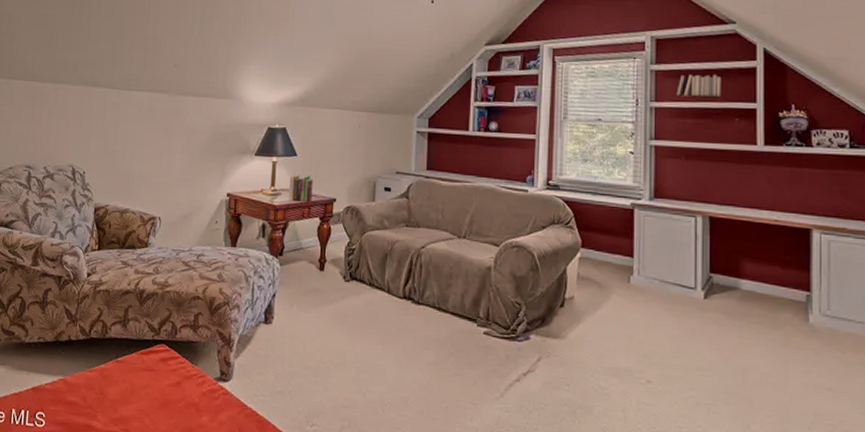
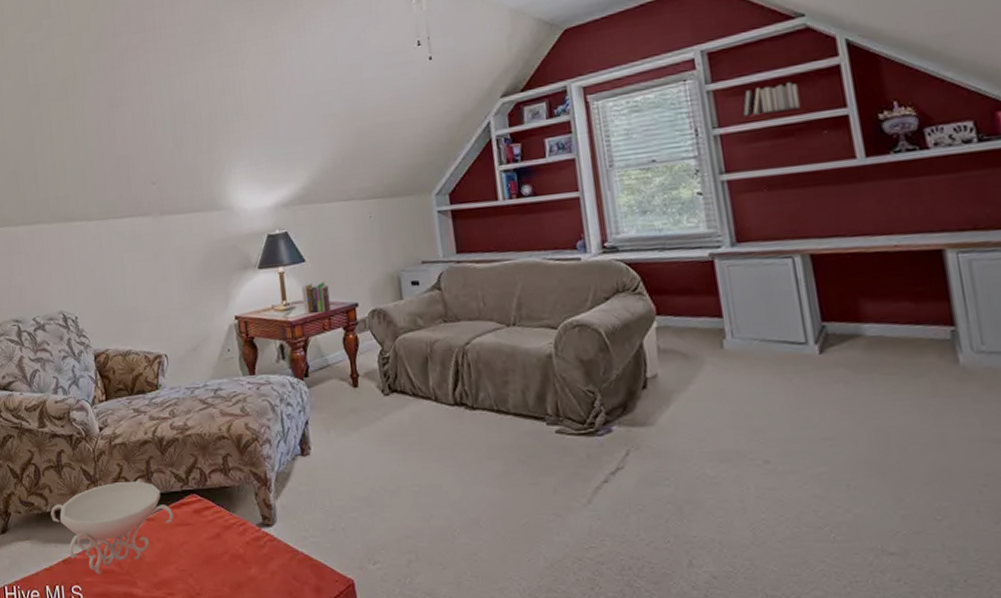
decorative bowl: none [28,324,141,406] -> present [50,479,174,575]

